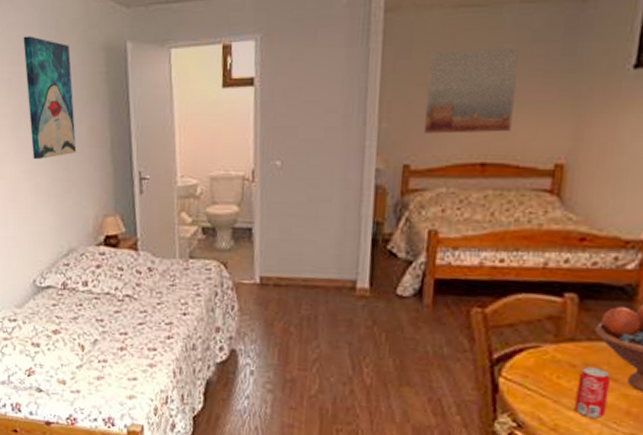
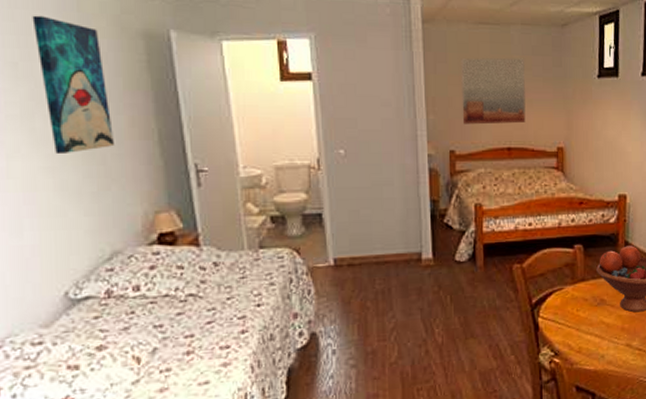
beverage can: present [575,367,610,418] -> none [590,298,610,338]

